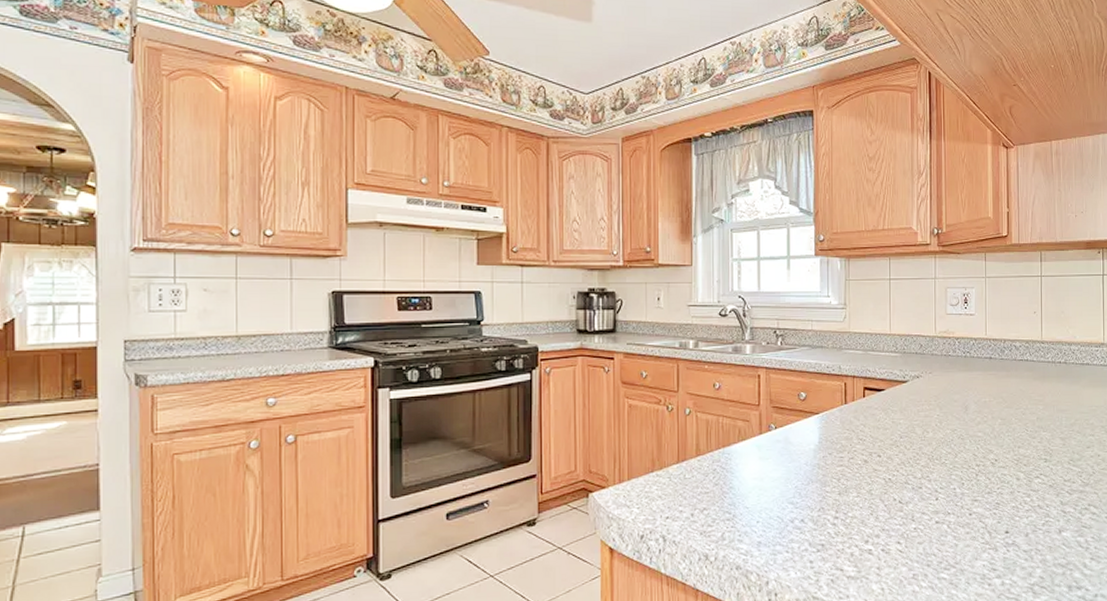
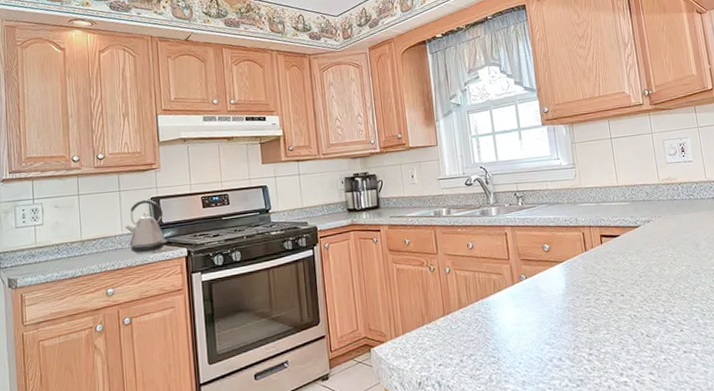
kettle: none [296,293,351,358] -> present [125,199,168,254]

